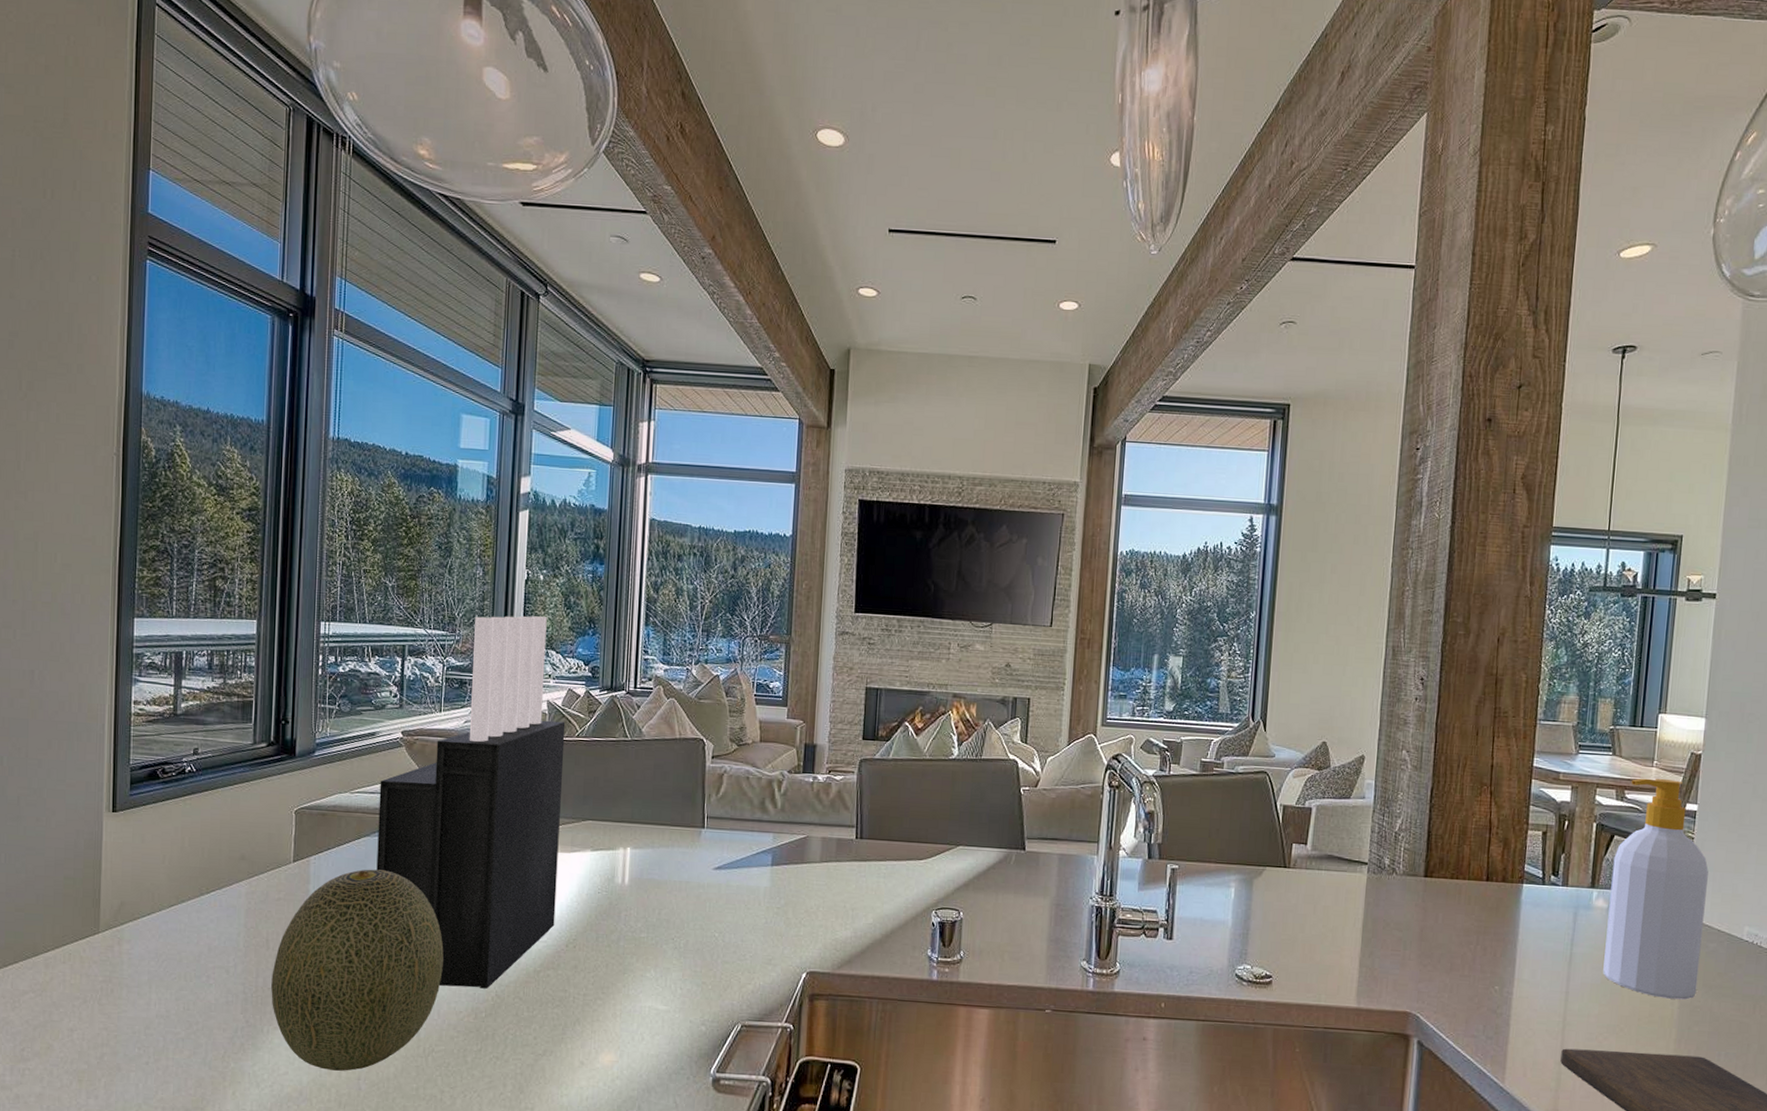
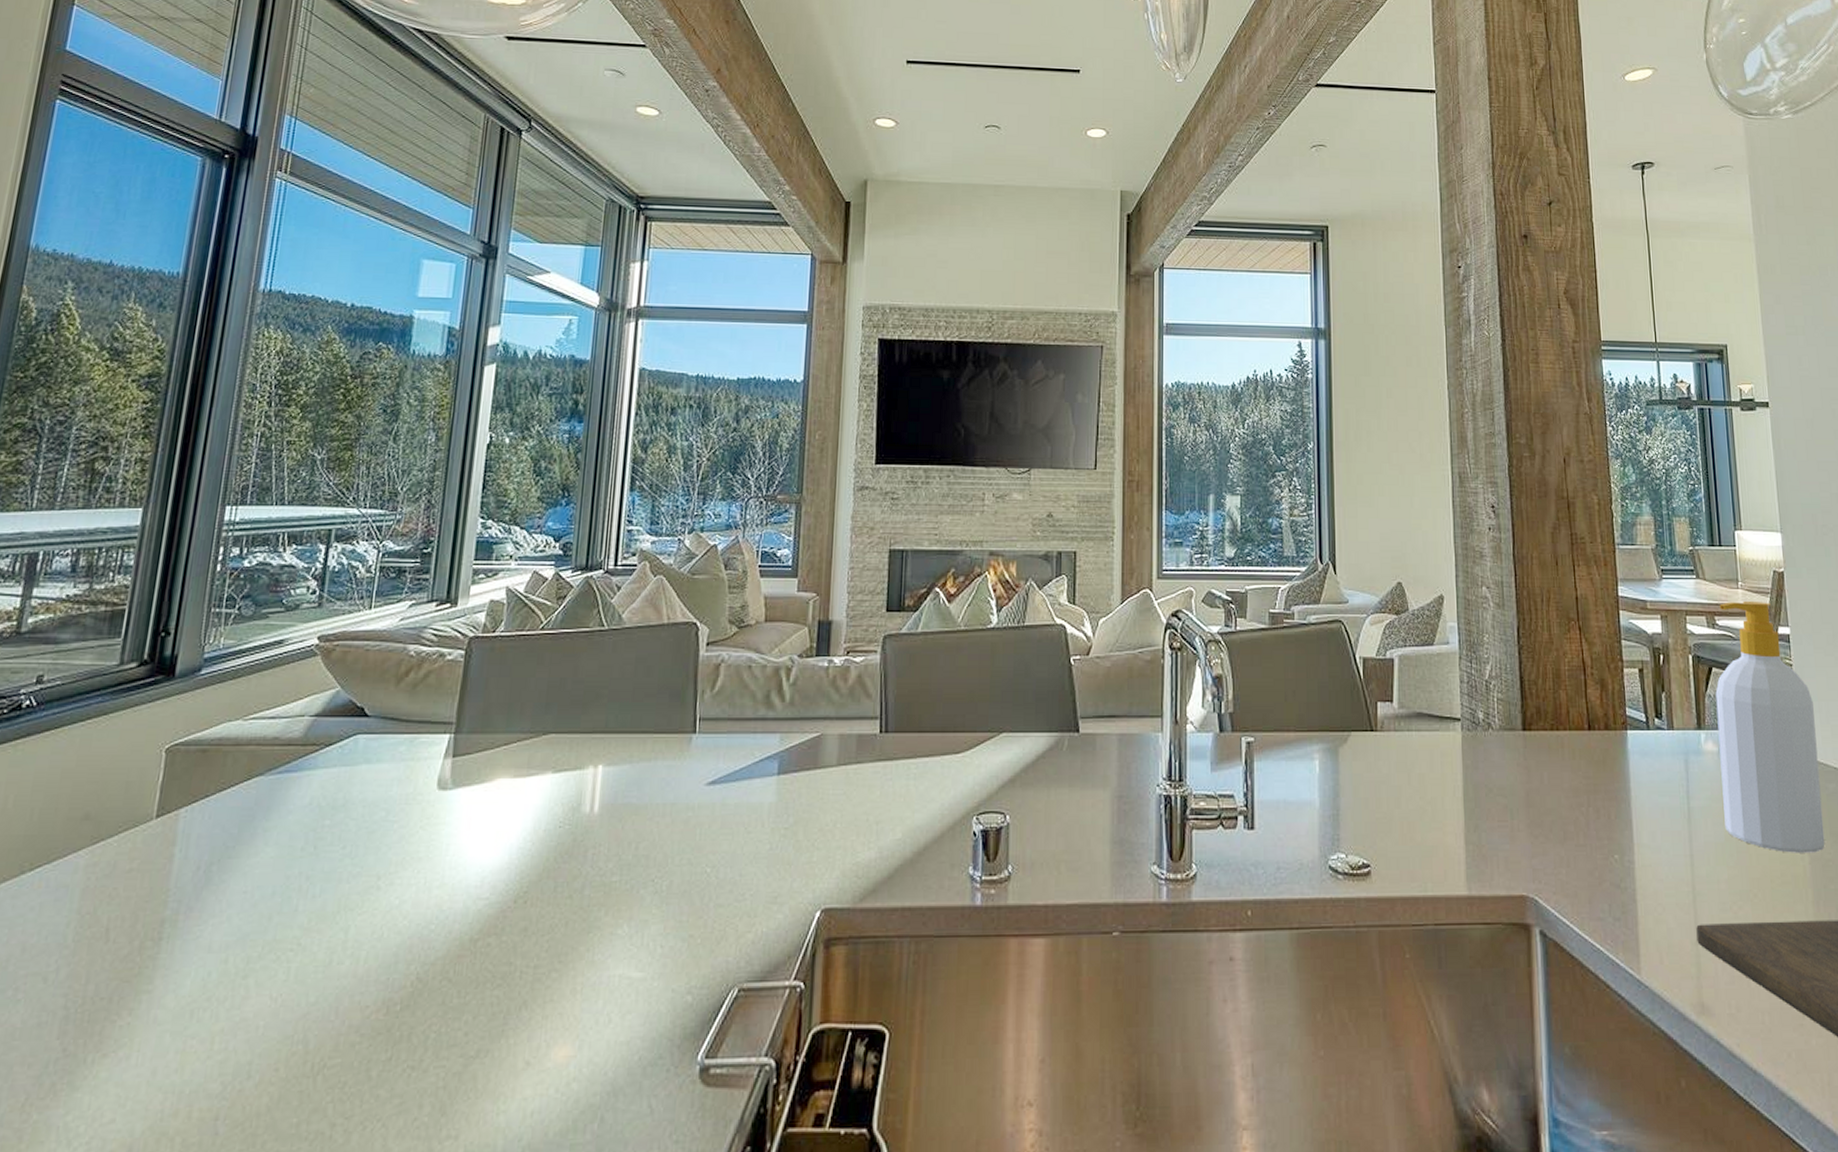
fruit: present [271,869,444,1071] -> none [103,819,351,1110]
knife block: present [376,616,566,989] -> none [268,486,528,972]

